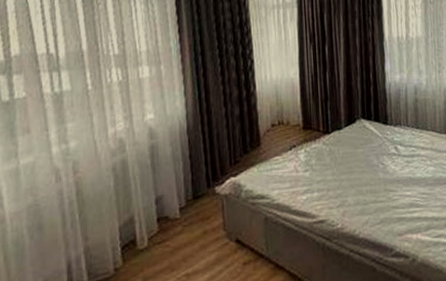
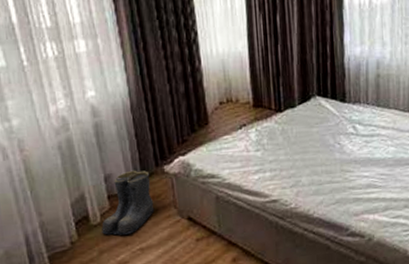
boots: none [147,191,205,260] -> present [101,170,156,235]

